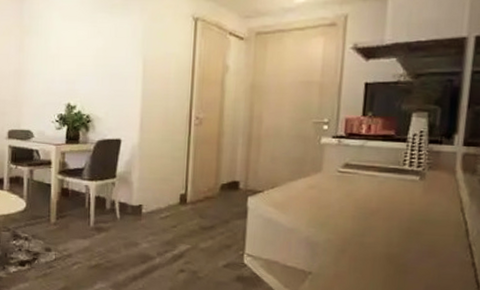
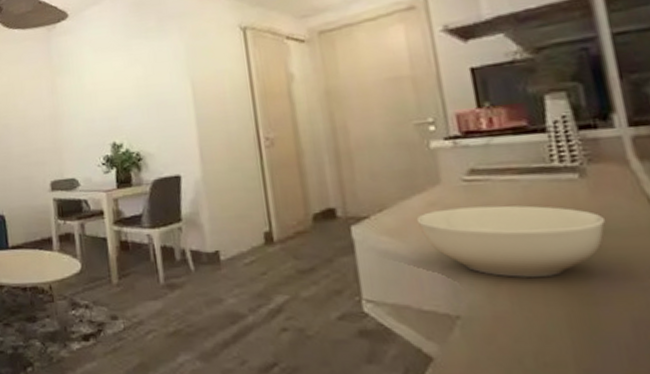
bowl: none [297,192,429,250] -> present [416,205,606,277]

